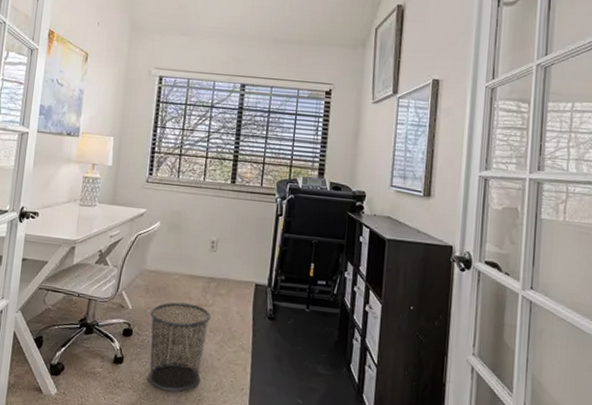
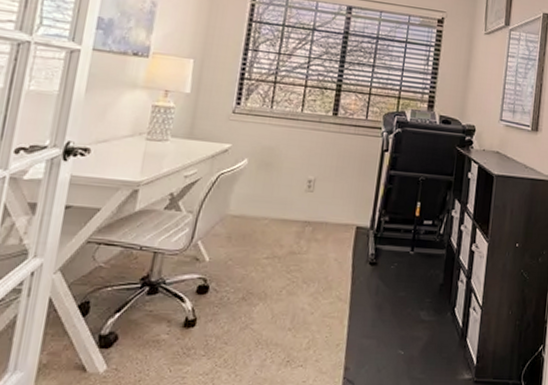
waste bin: present [148,302,212,392] -> none [226,251,305,355]

